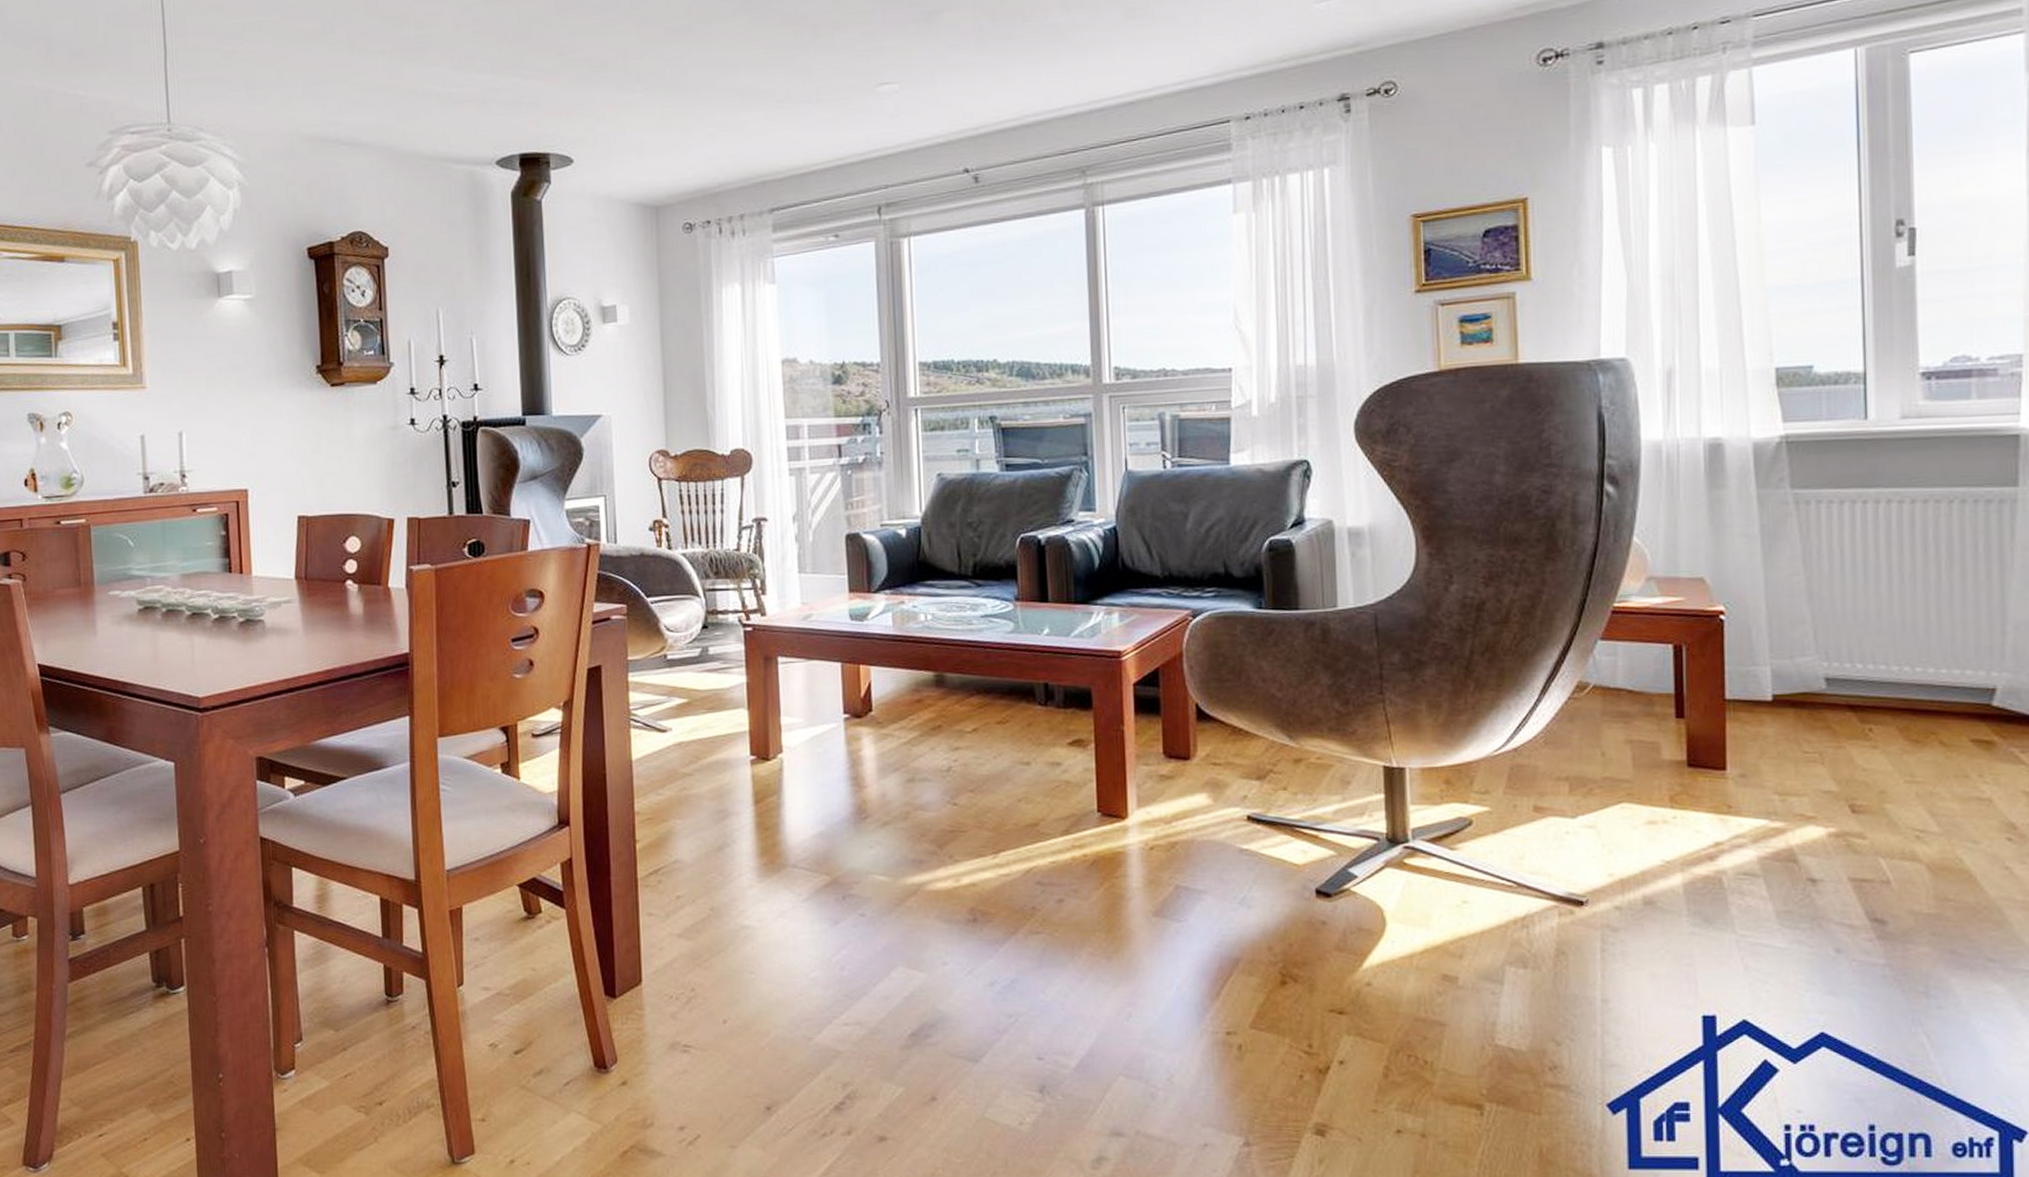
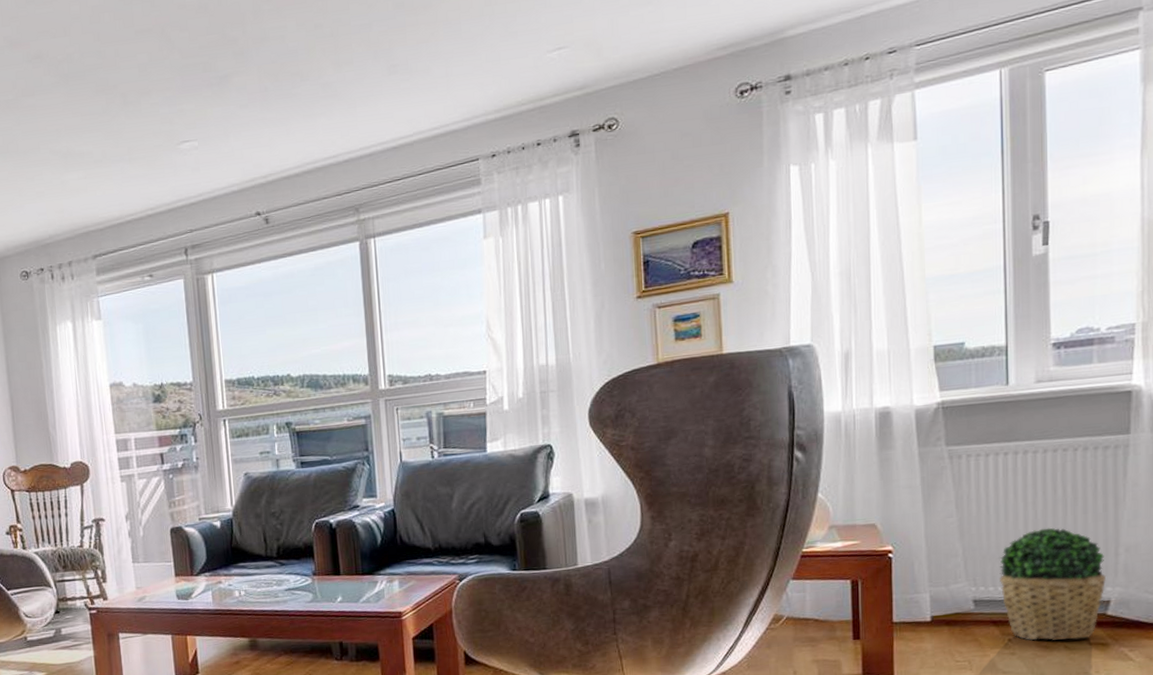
potted plant: none [1857,594,1991,734] -> present [999,527,1107,641]

